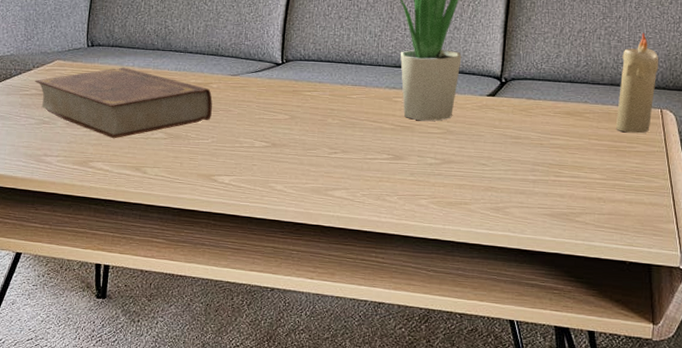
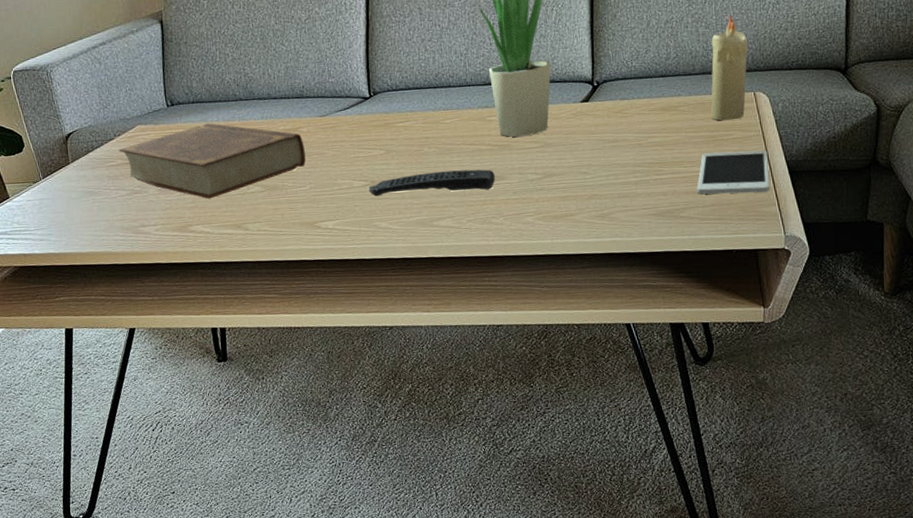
remote control: none [268,142,394,168] -> present [368,169,495,196]
cell phone: none [595,162,670,209] -> present [697,150,769,195]

